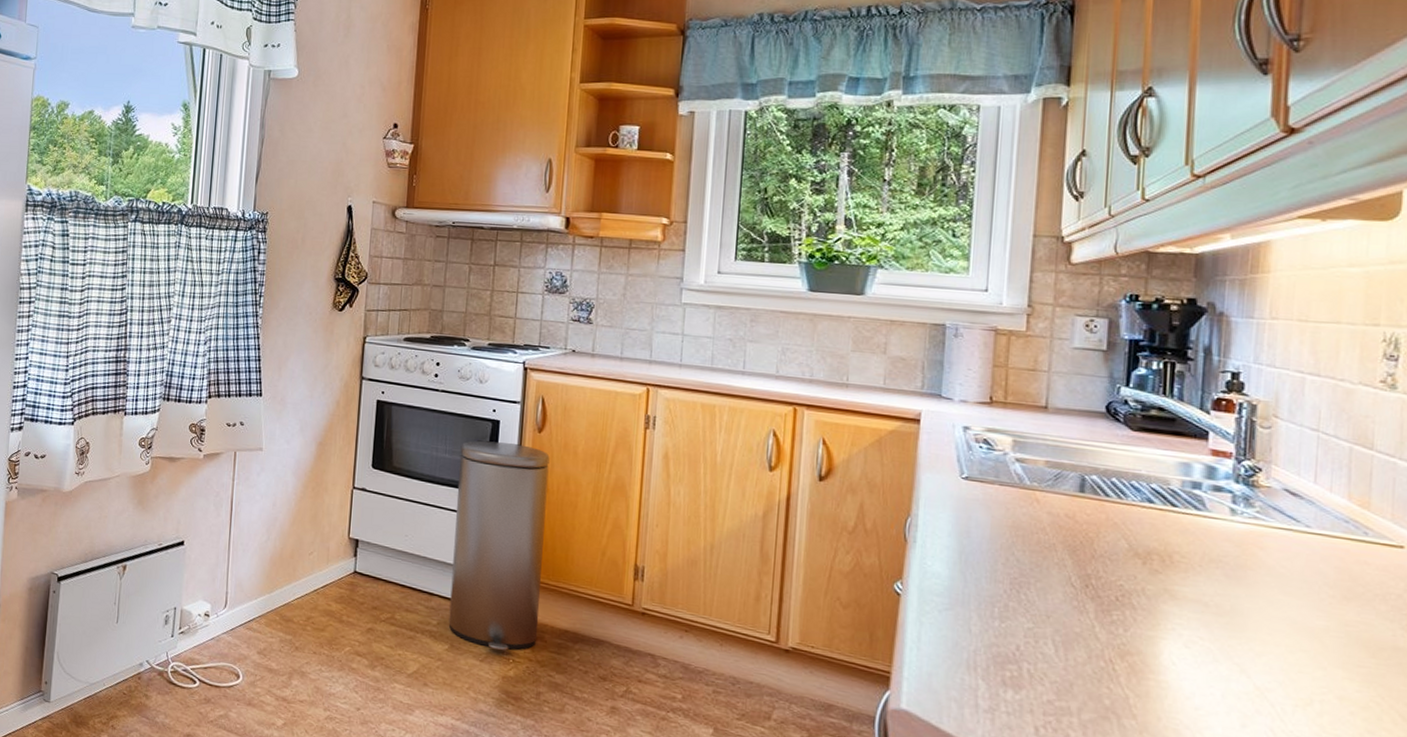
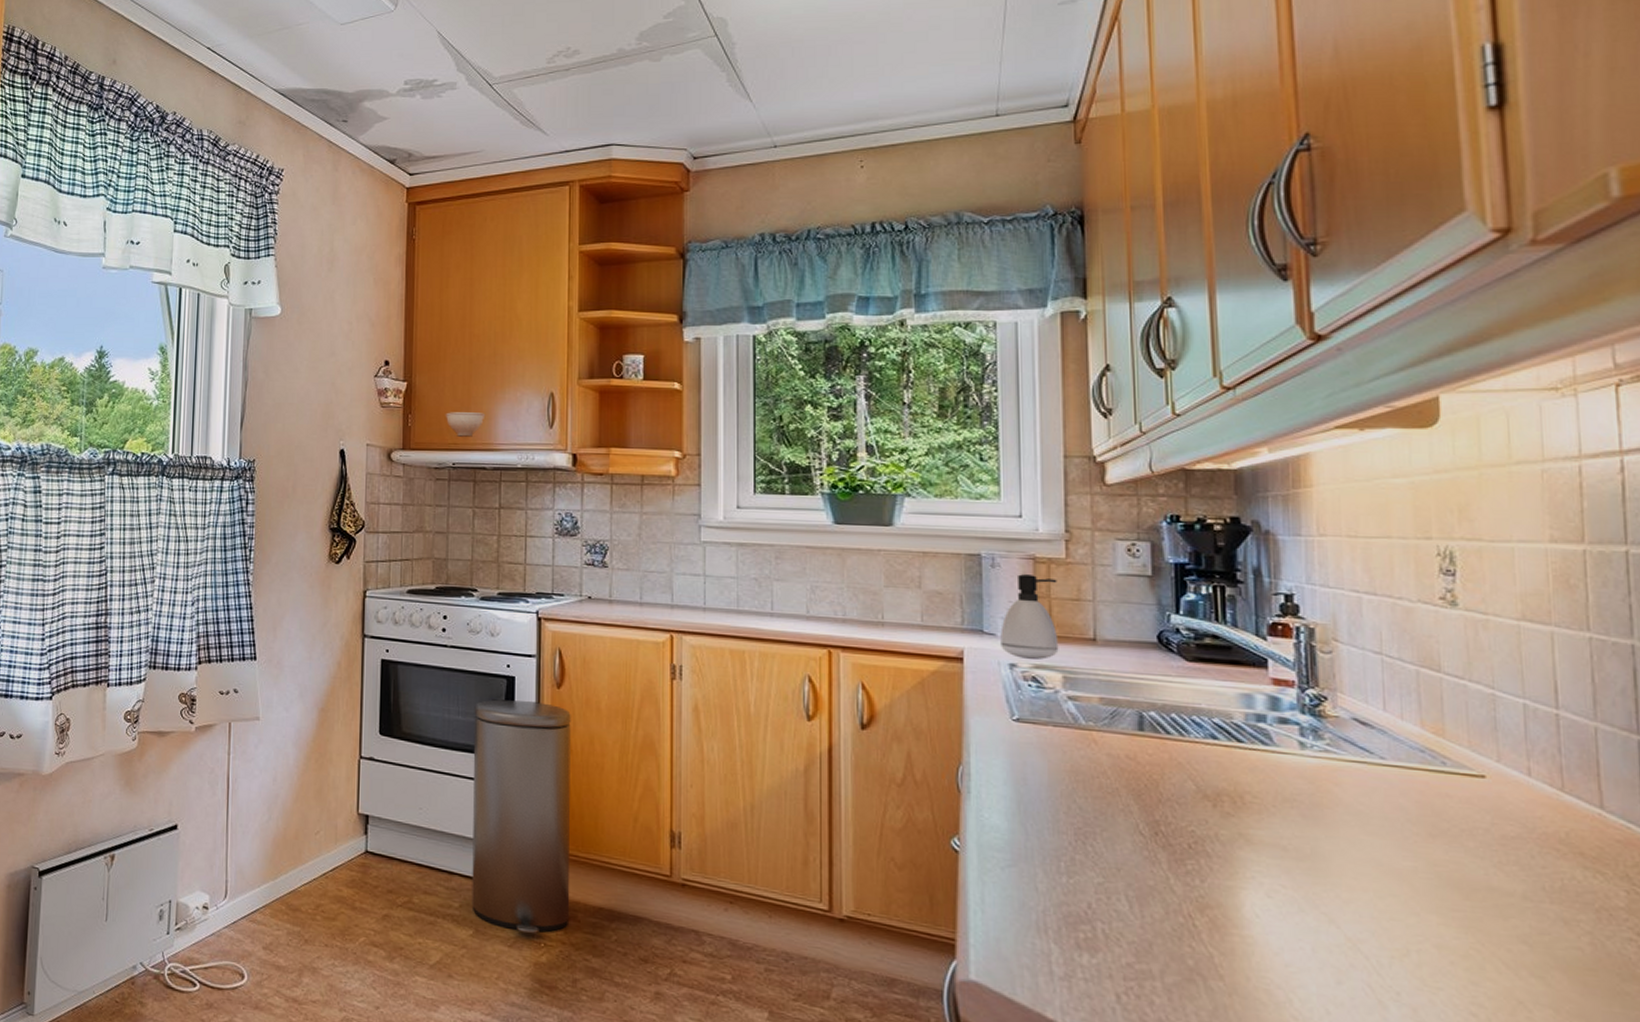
bowl: none [448,174,486,198] -> present [445,412,486,437]
soap dispenser: none [956,344,1016,424] -> present [1000,574,1059,660]

